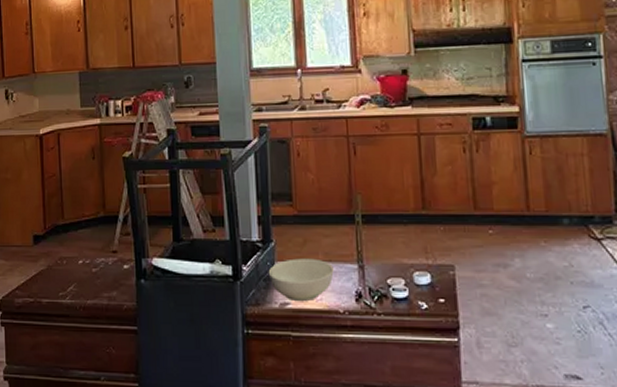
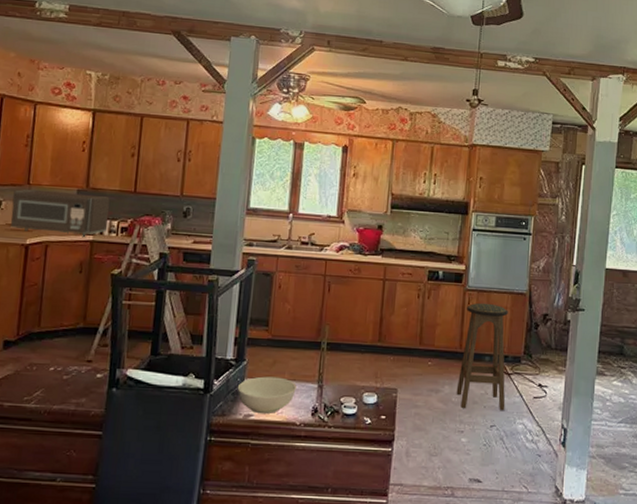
microwave: none [22,75,113,121] -> present [10,189,110,237]
stool: none [528,151,600,287] -> present [456,302,508,411]

